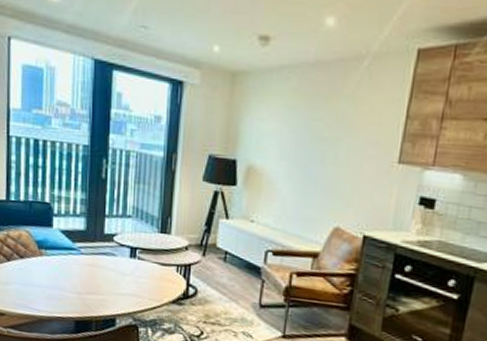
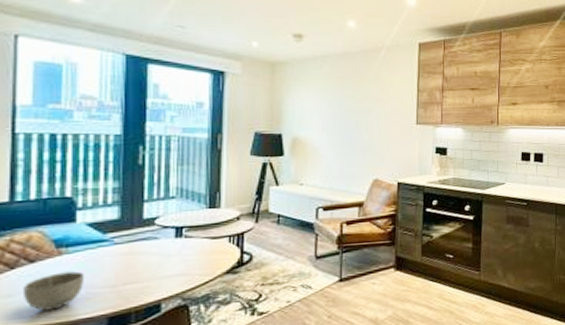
bowl: none [16,271,59,304] -> present [24,271,85,311]

